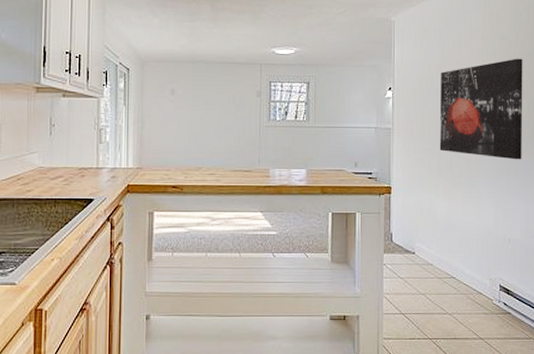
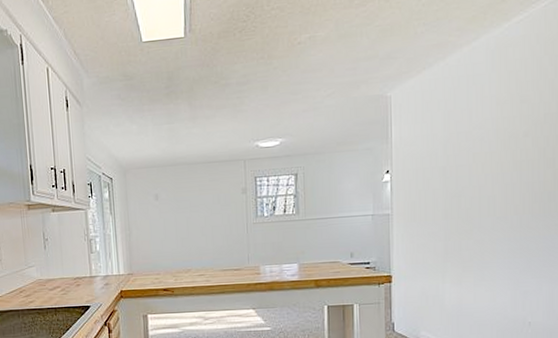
wall art: present [439,58,523,160] -> none [446,121,548,237]

